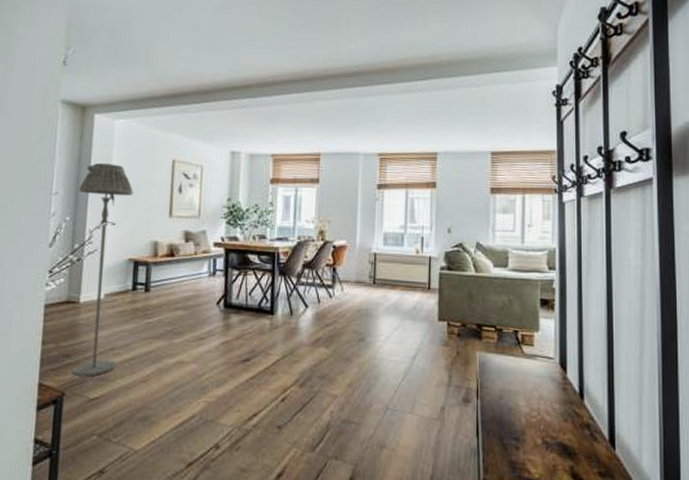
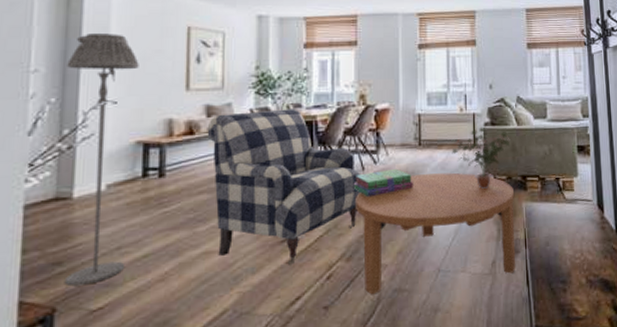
chair: none [185,239,317,383] -> present [207,109,361,265]
stack of books: none [309,304,366,329] -> present [353,168,413,198]
coffee table: none [310,312,469,422] -> present [356,172,516,295]
potted plant: none [405,270,467,333] -> present [451,126,510,189]

